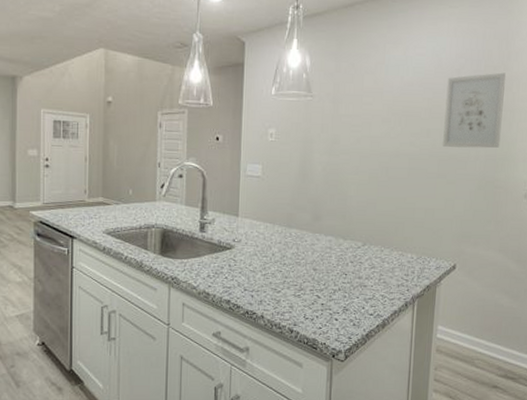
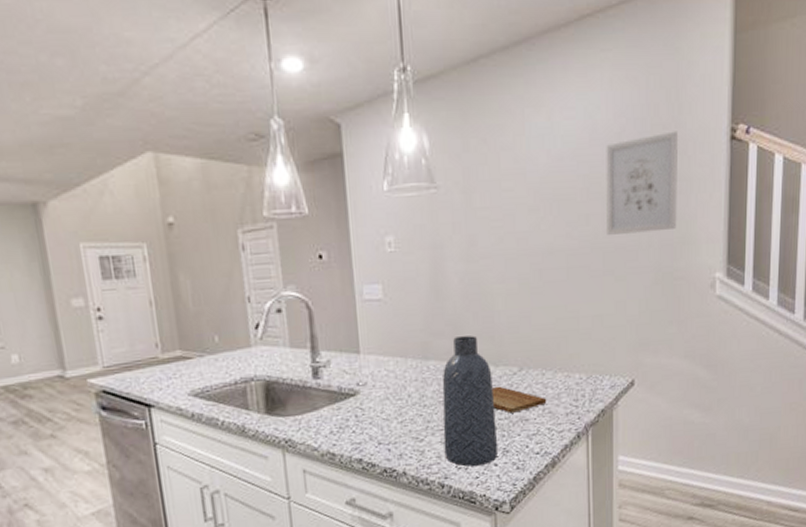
vase: none [296,213,341,318] -> present [442,335,499,467]
cutting board: none [339,255,383,279] -> present [491,386,547,413]

